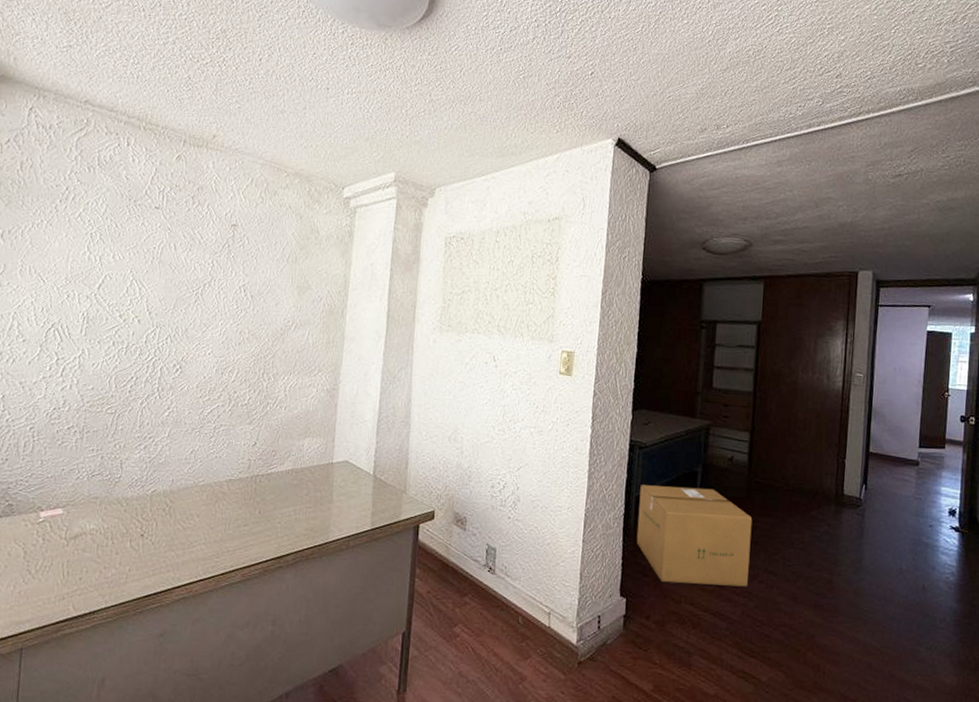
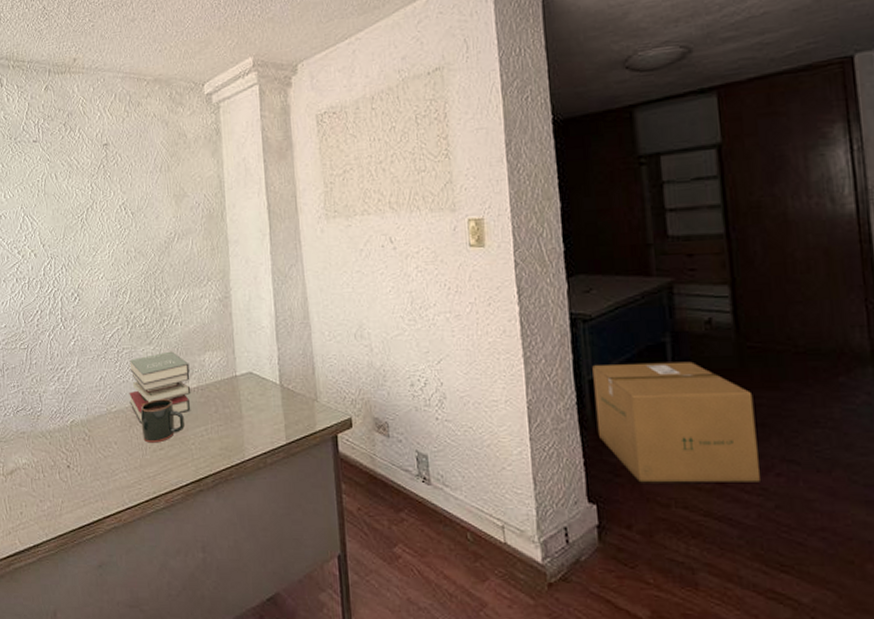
books: none [219,433,287,500] -> present [129,351,191,424]
mug: none [228,477,274,519] -> present [140,399,185,443]

